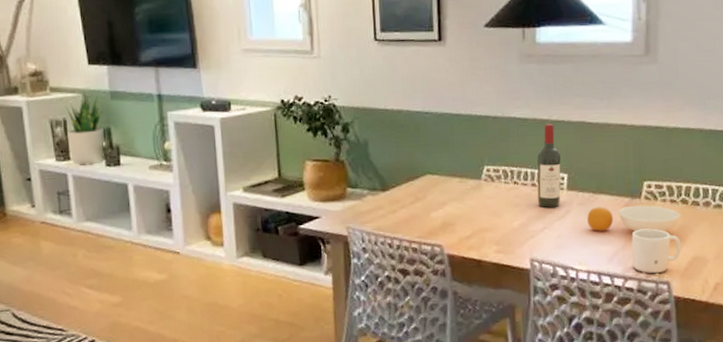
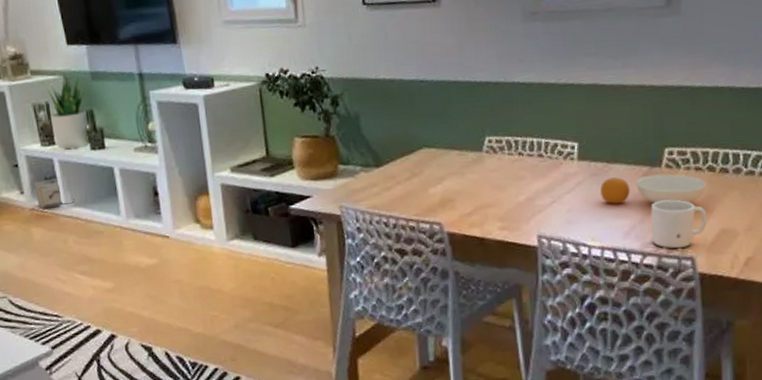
decorative box: none [46,192,86,224] -> present [34,177,75,210]
wine bottle: present [537,123,561,208] -> none [544,87,571,180]

